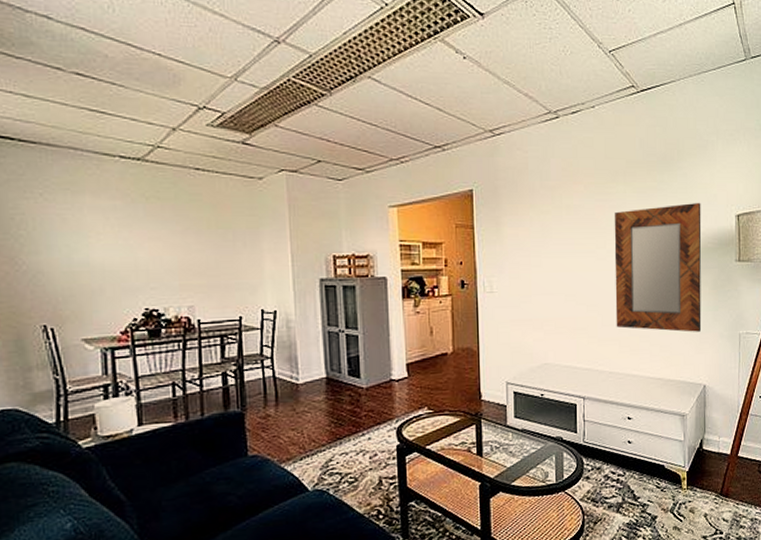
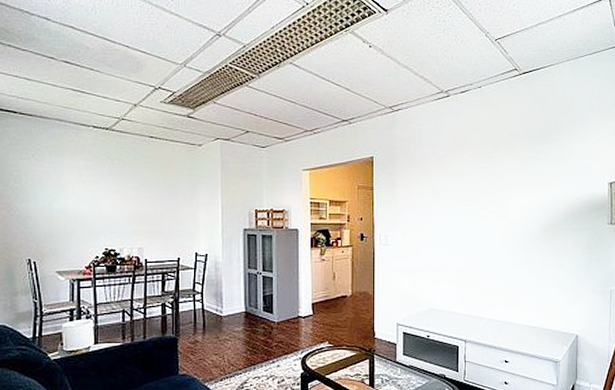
home mirror: present [614,202,702,332] -> none [496,170,576,287]

